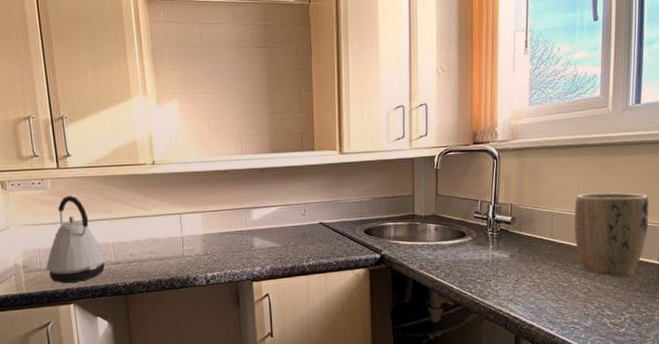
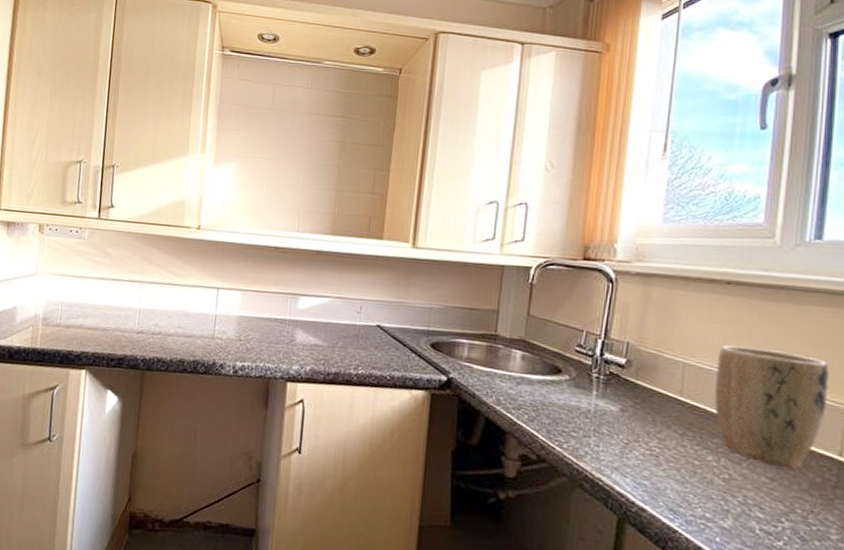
kettle: present [46,195,106,283] -> none [65,249,130,346]

